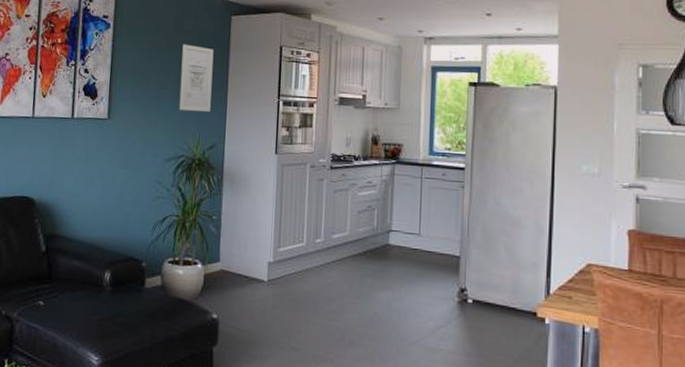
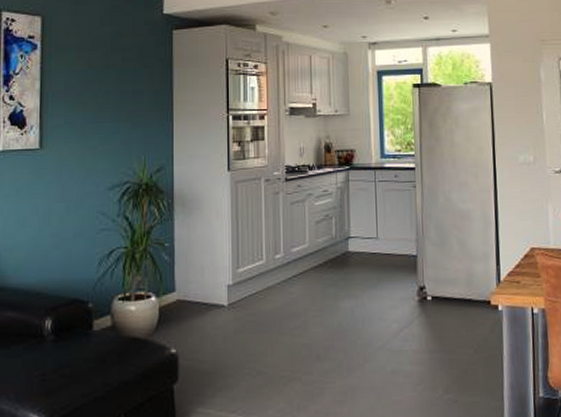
wall art: present [179,44,214,113] -> none [120,62,156,134]

